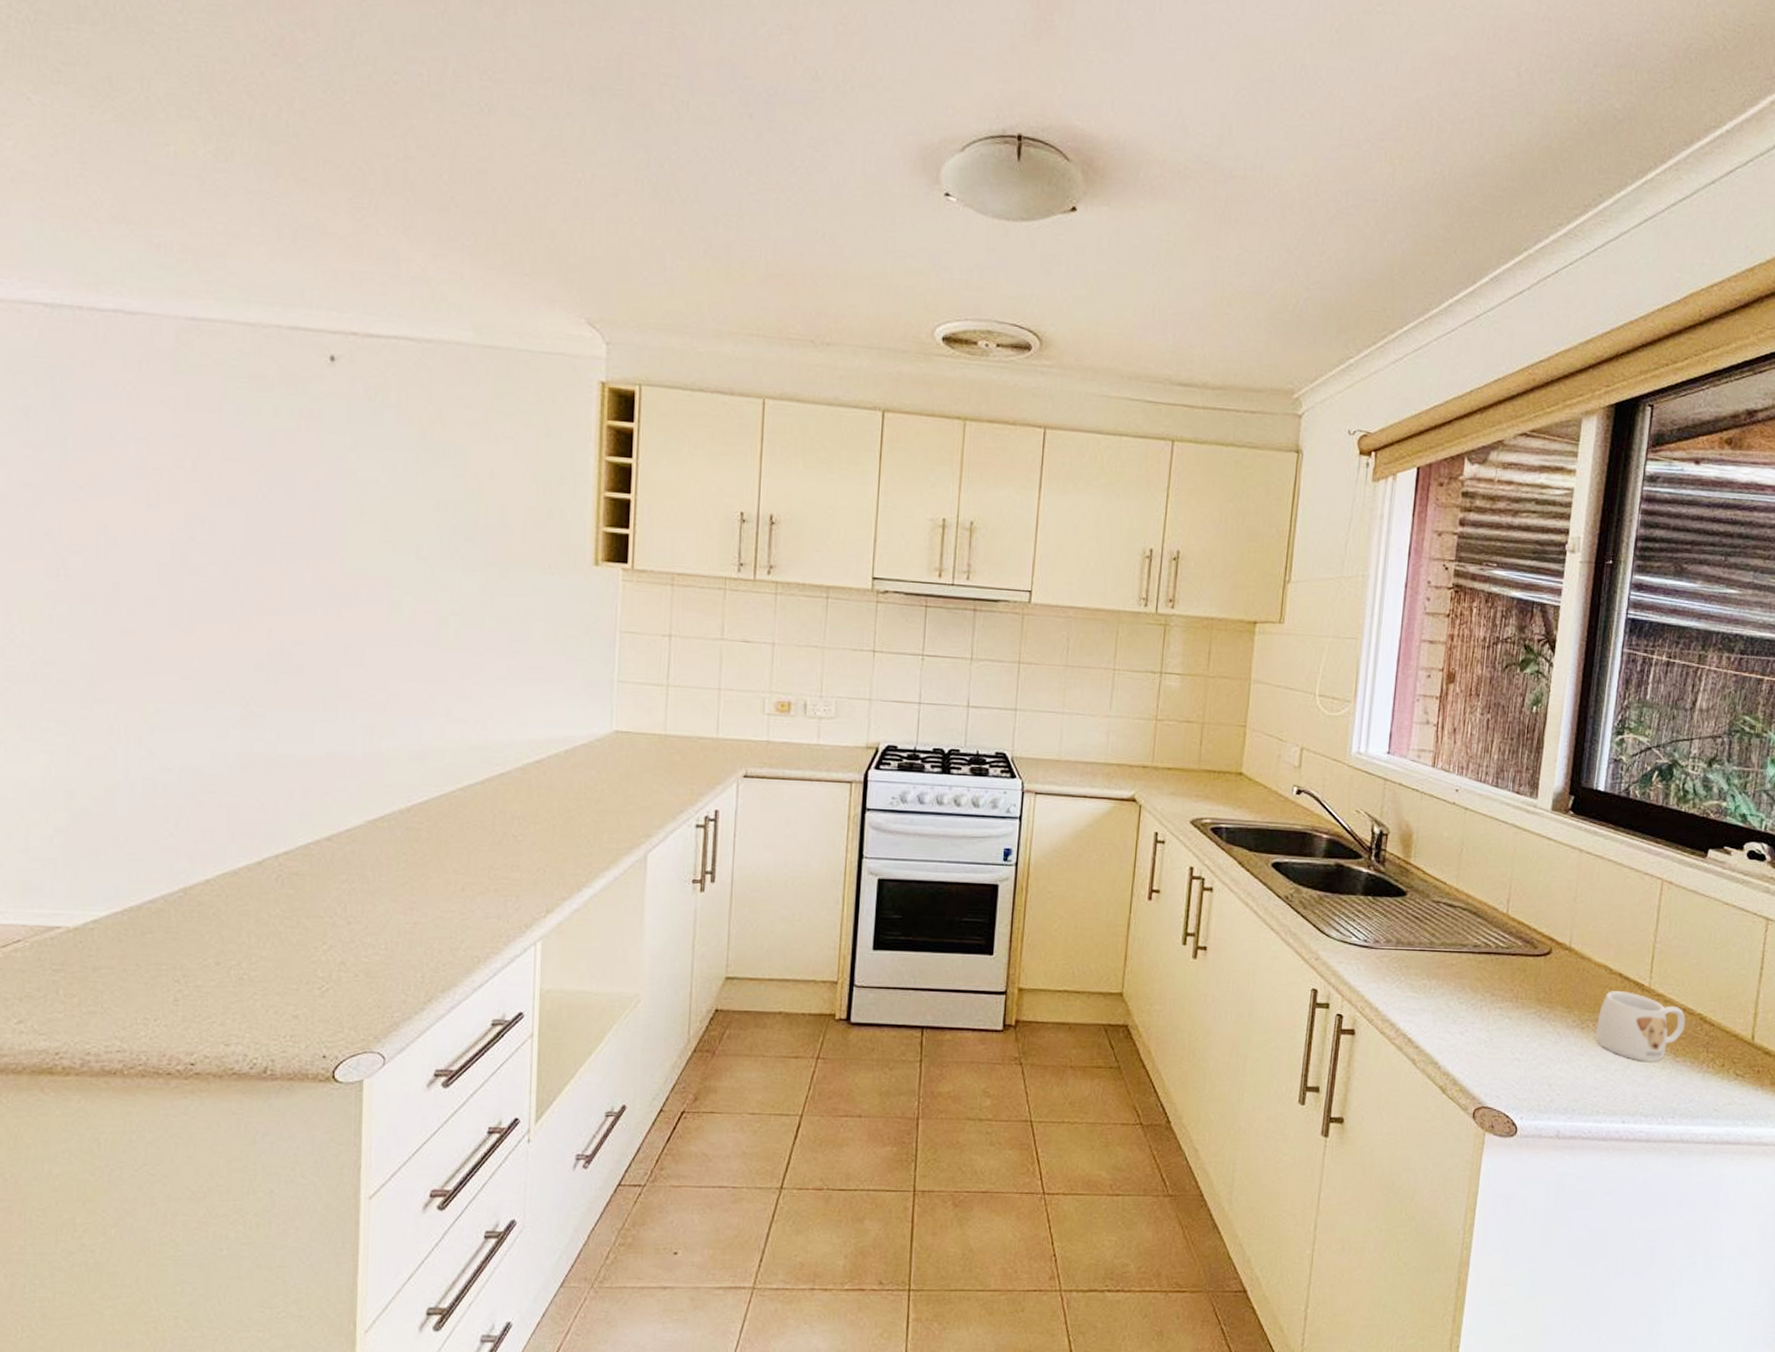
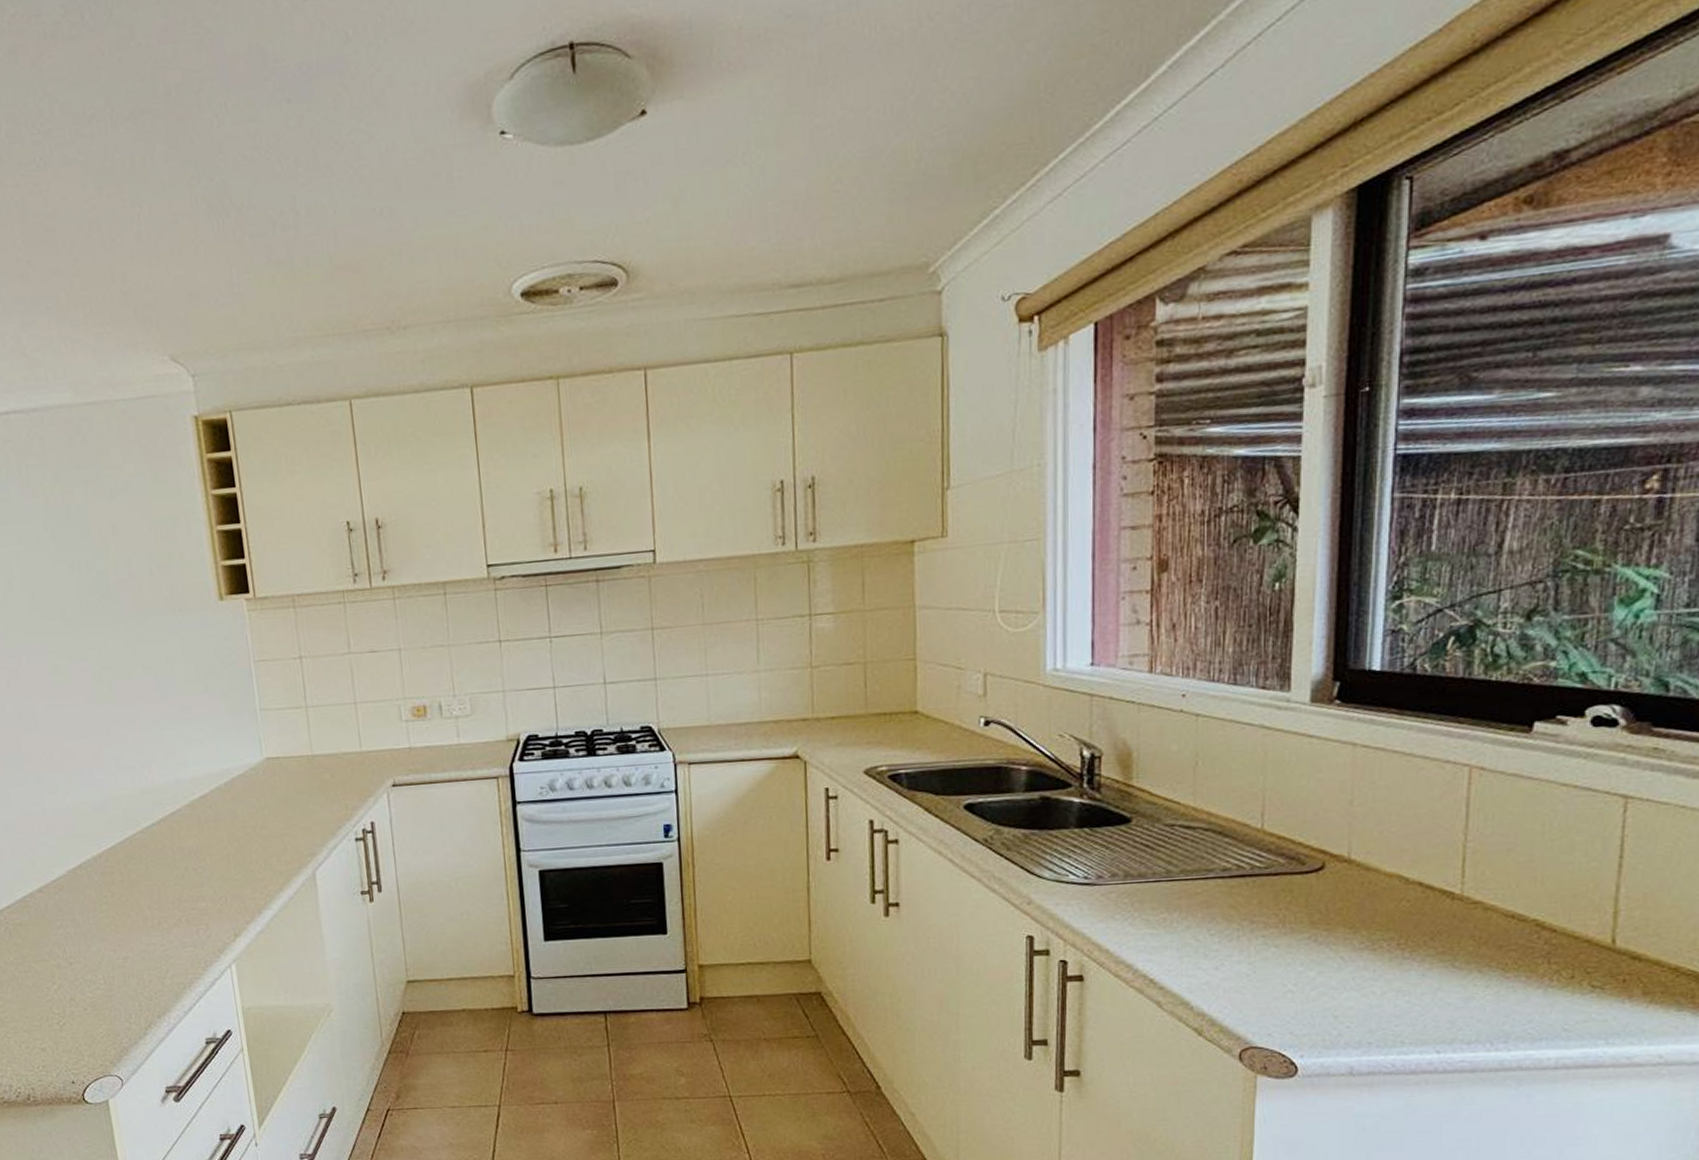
mug: present [1595,991,1685,1062] -> none [1392,902,1515,981]

